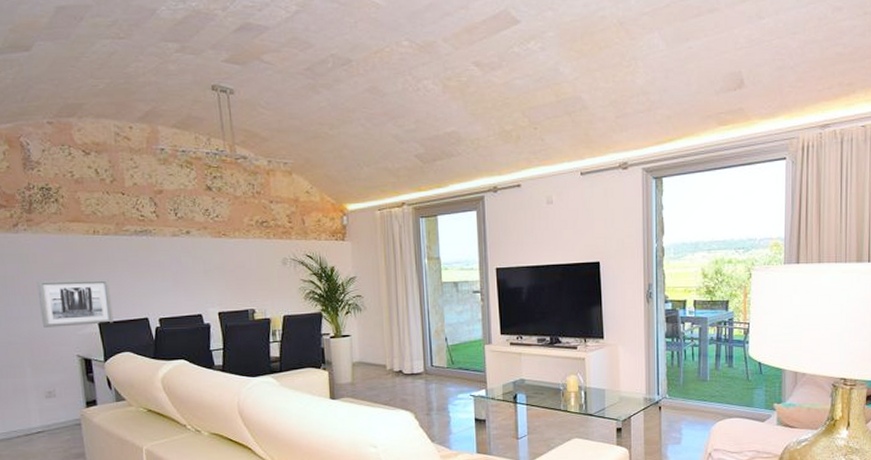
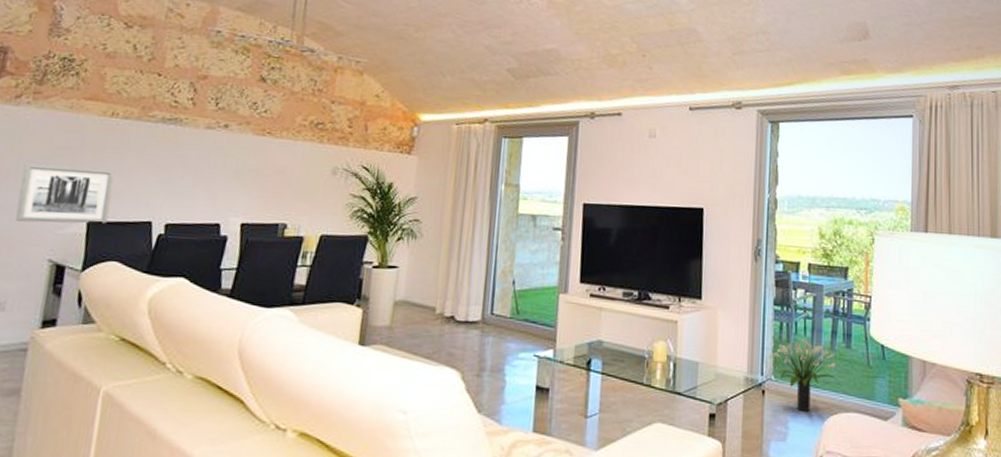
potted plant: none [665,363,720,420] -> present [771,339,836,412]

